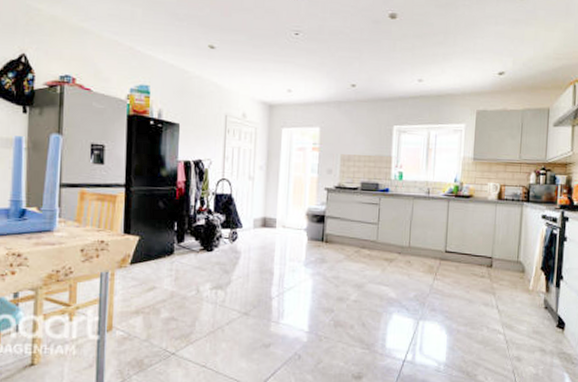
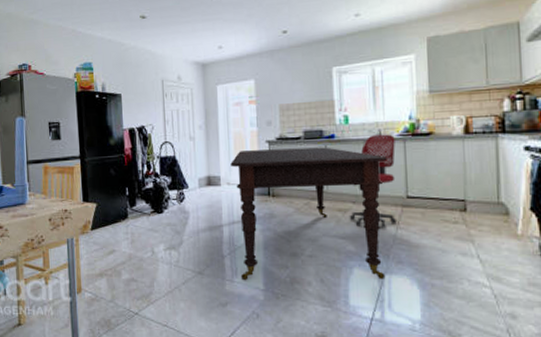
dining table: none [286,195,432,325] -> present [230,147,387,281]
chair: none [394,192,441,279] -> present [349,134,398,229]

